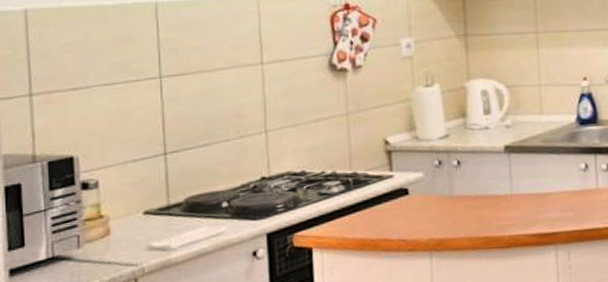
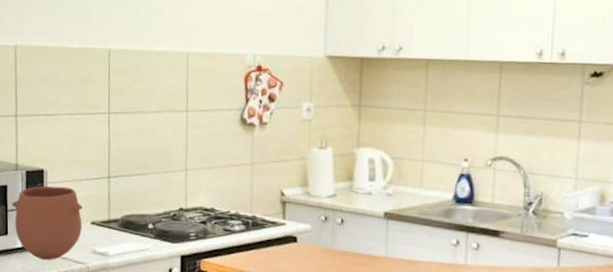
ceramic pot: none [29,173,131,270] -> present [12,186,83,260]

